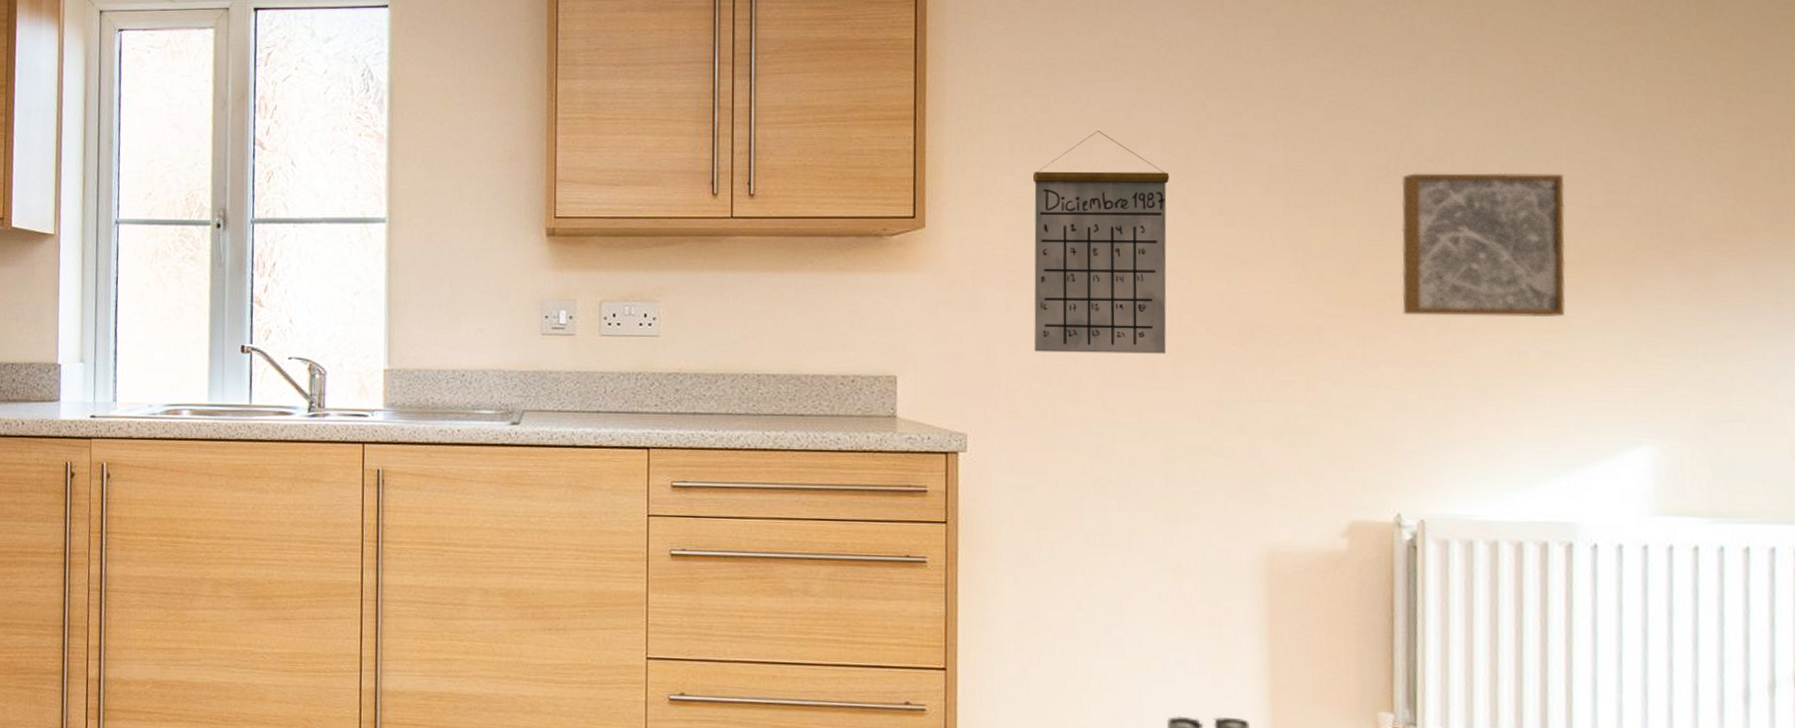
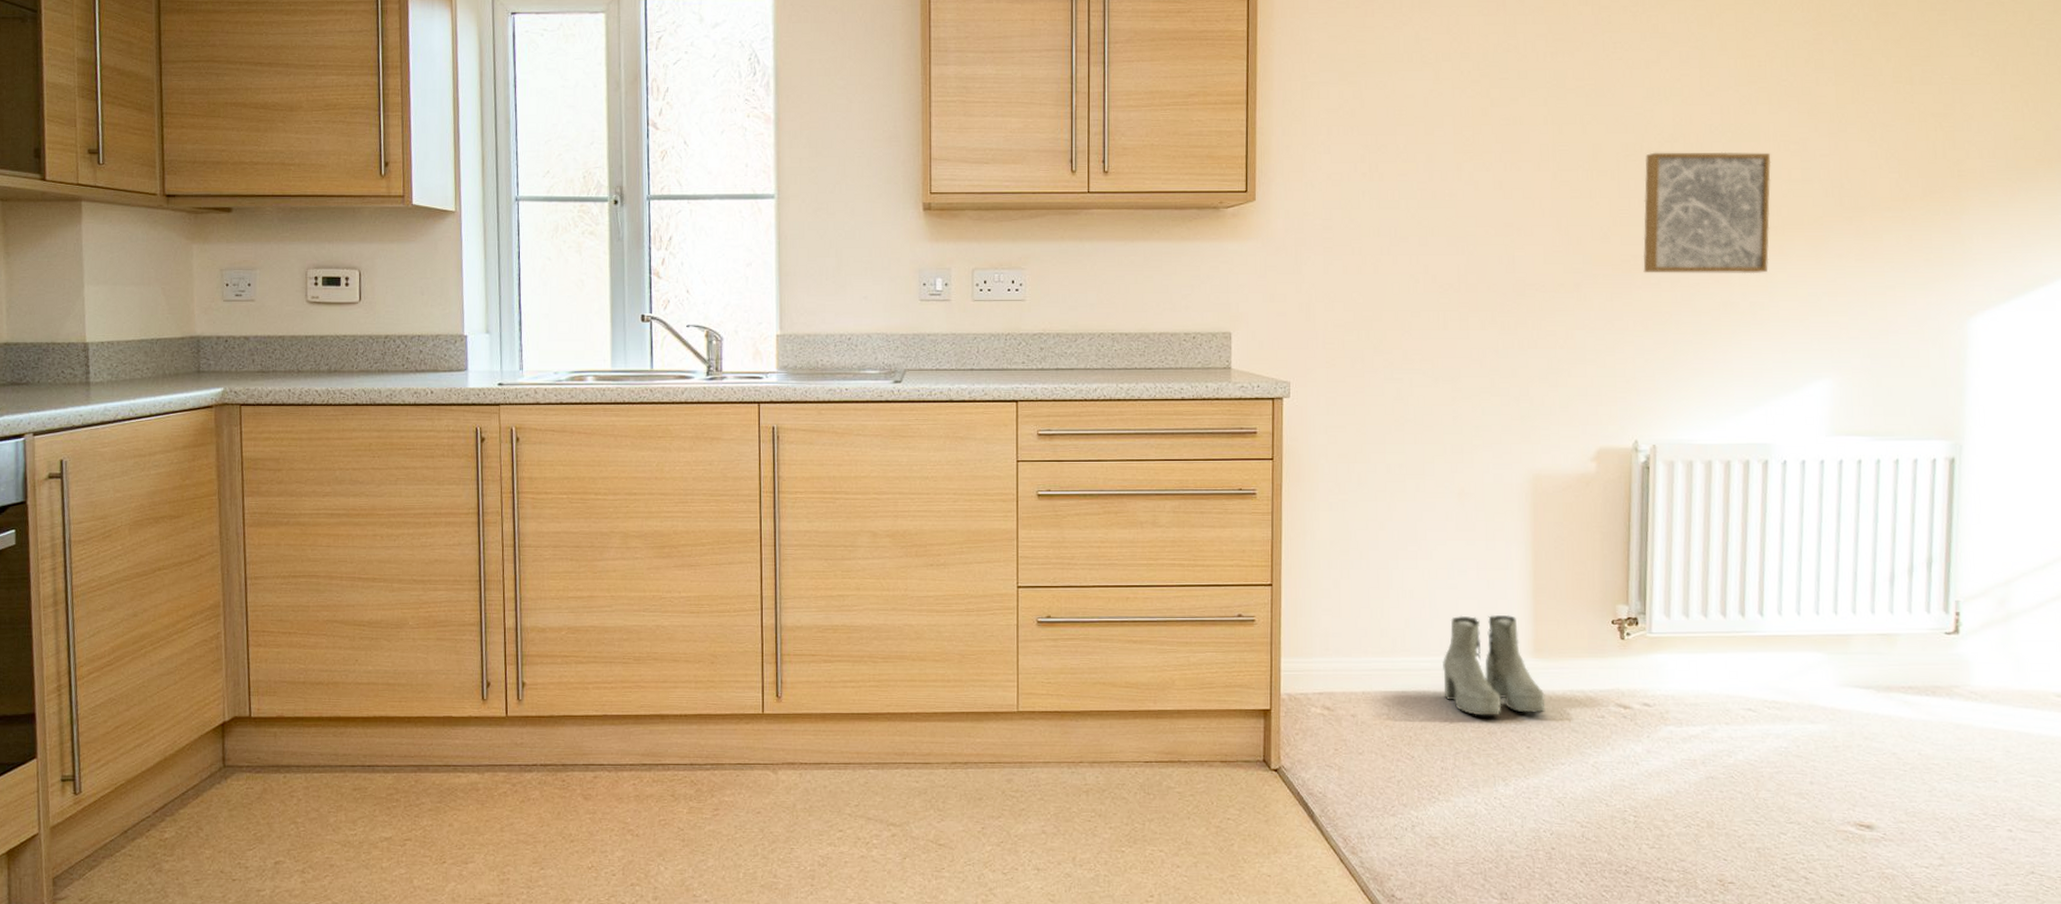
calendar: present [1032,131,1170,354] -> none [1346,115,1460,309]

